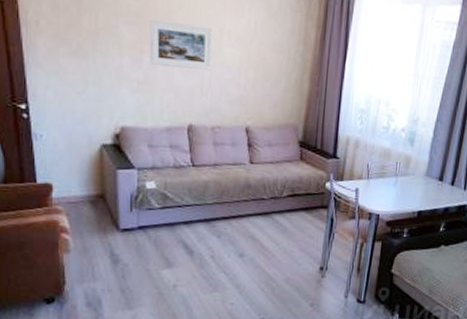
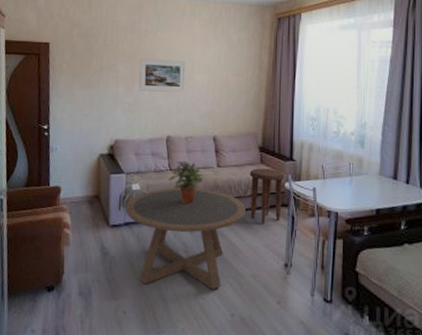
coffee table: none [139,187,281,296] -> present [126,188,246,290]
potted plant: none [191,155,235,205] -> present [169,161,205,204]
side table: none [286,165,326,226] -> present [249,168,285,224]

